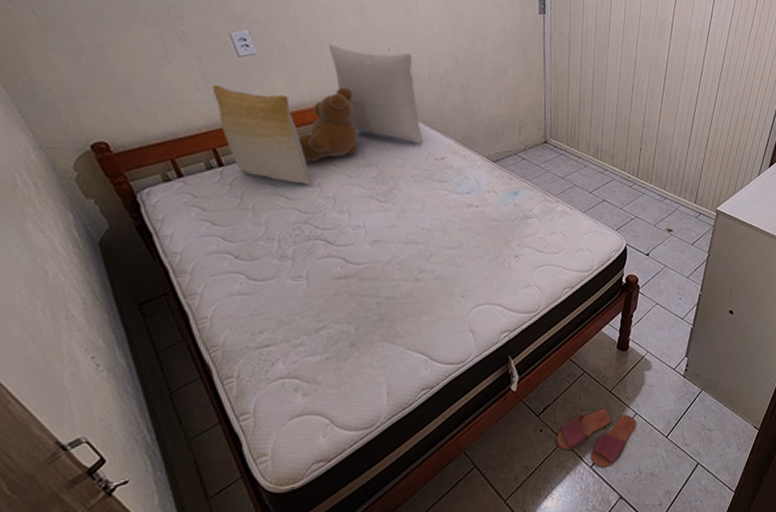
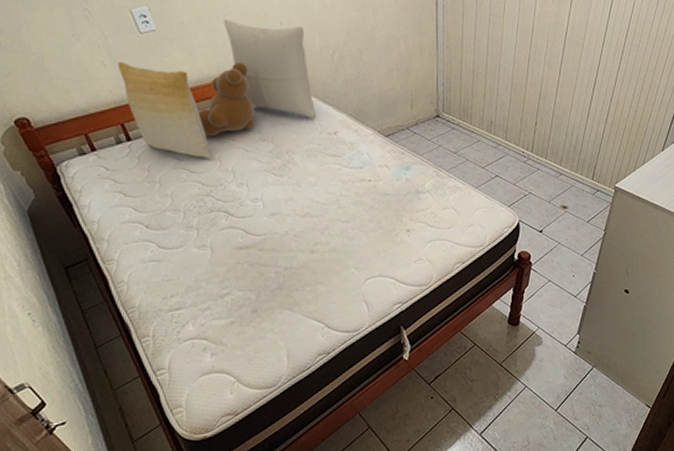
slippers: present [557,408,637,468] -> none [447,380,526,436]

